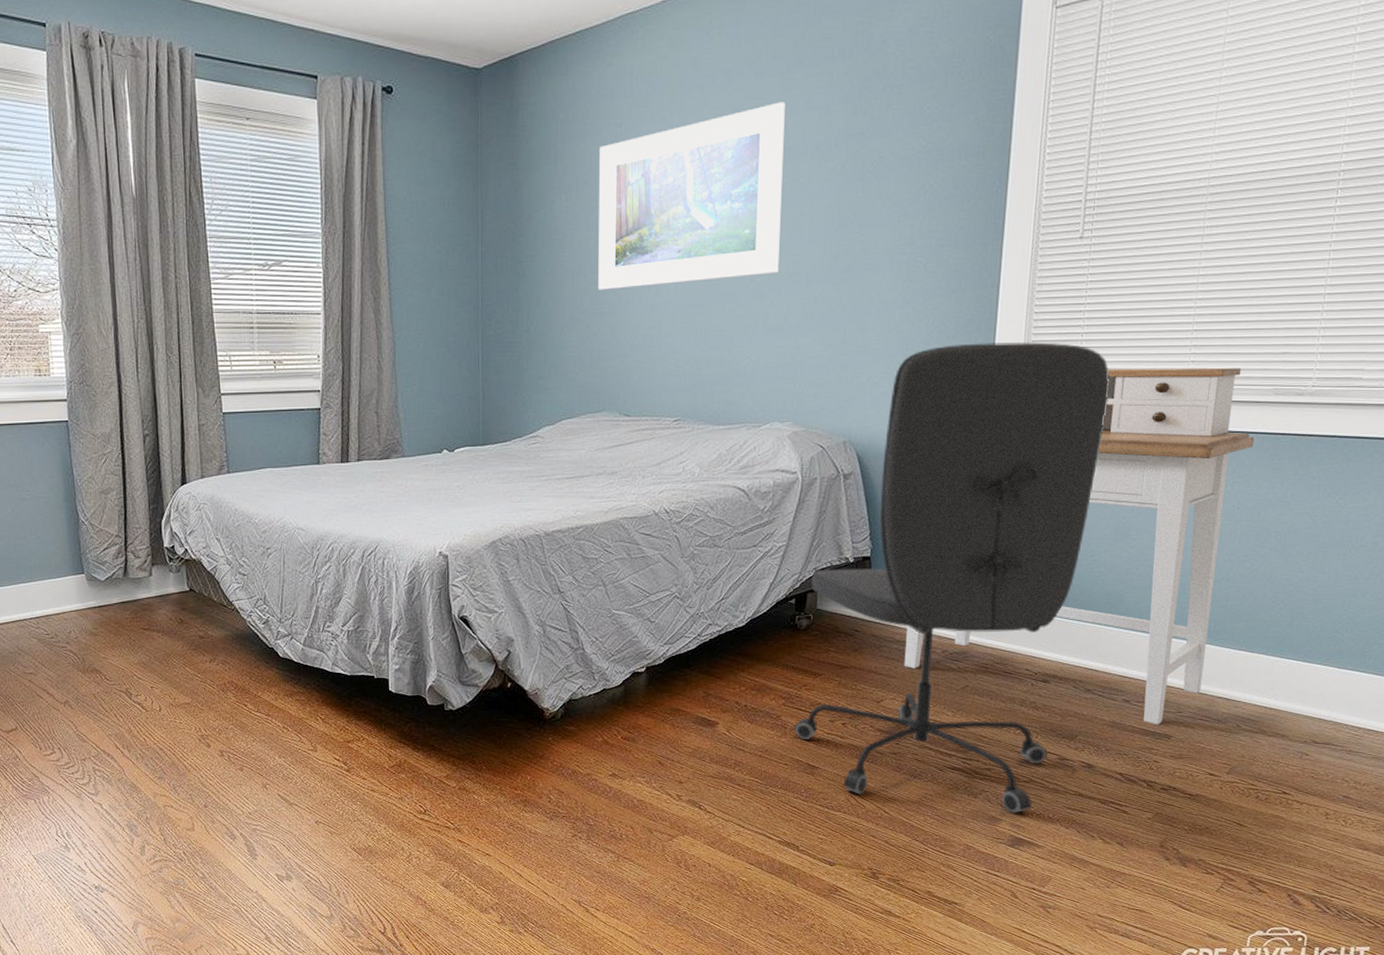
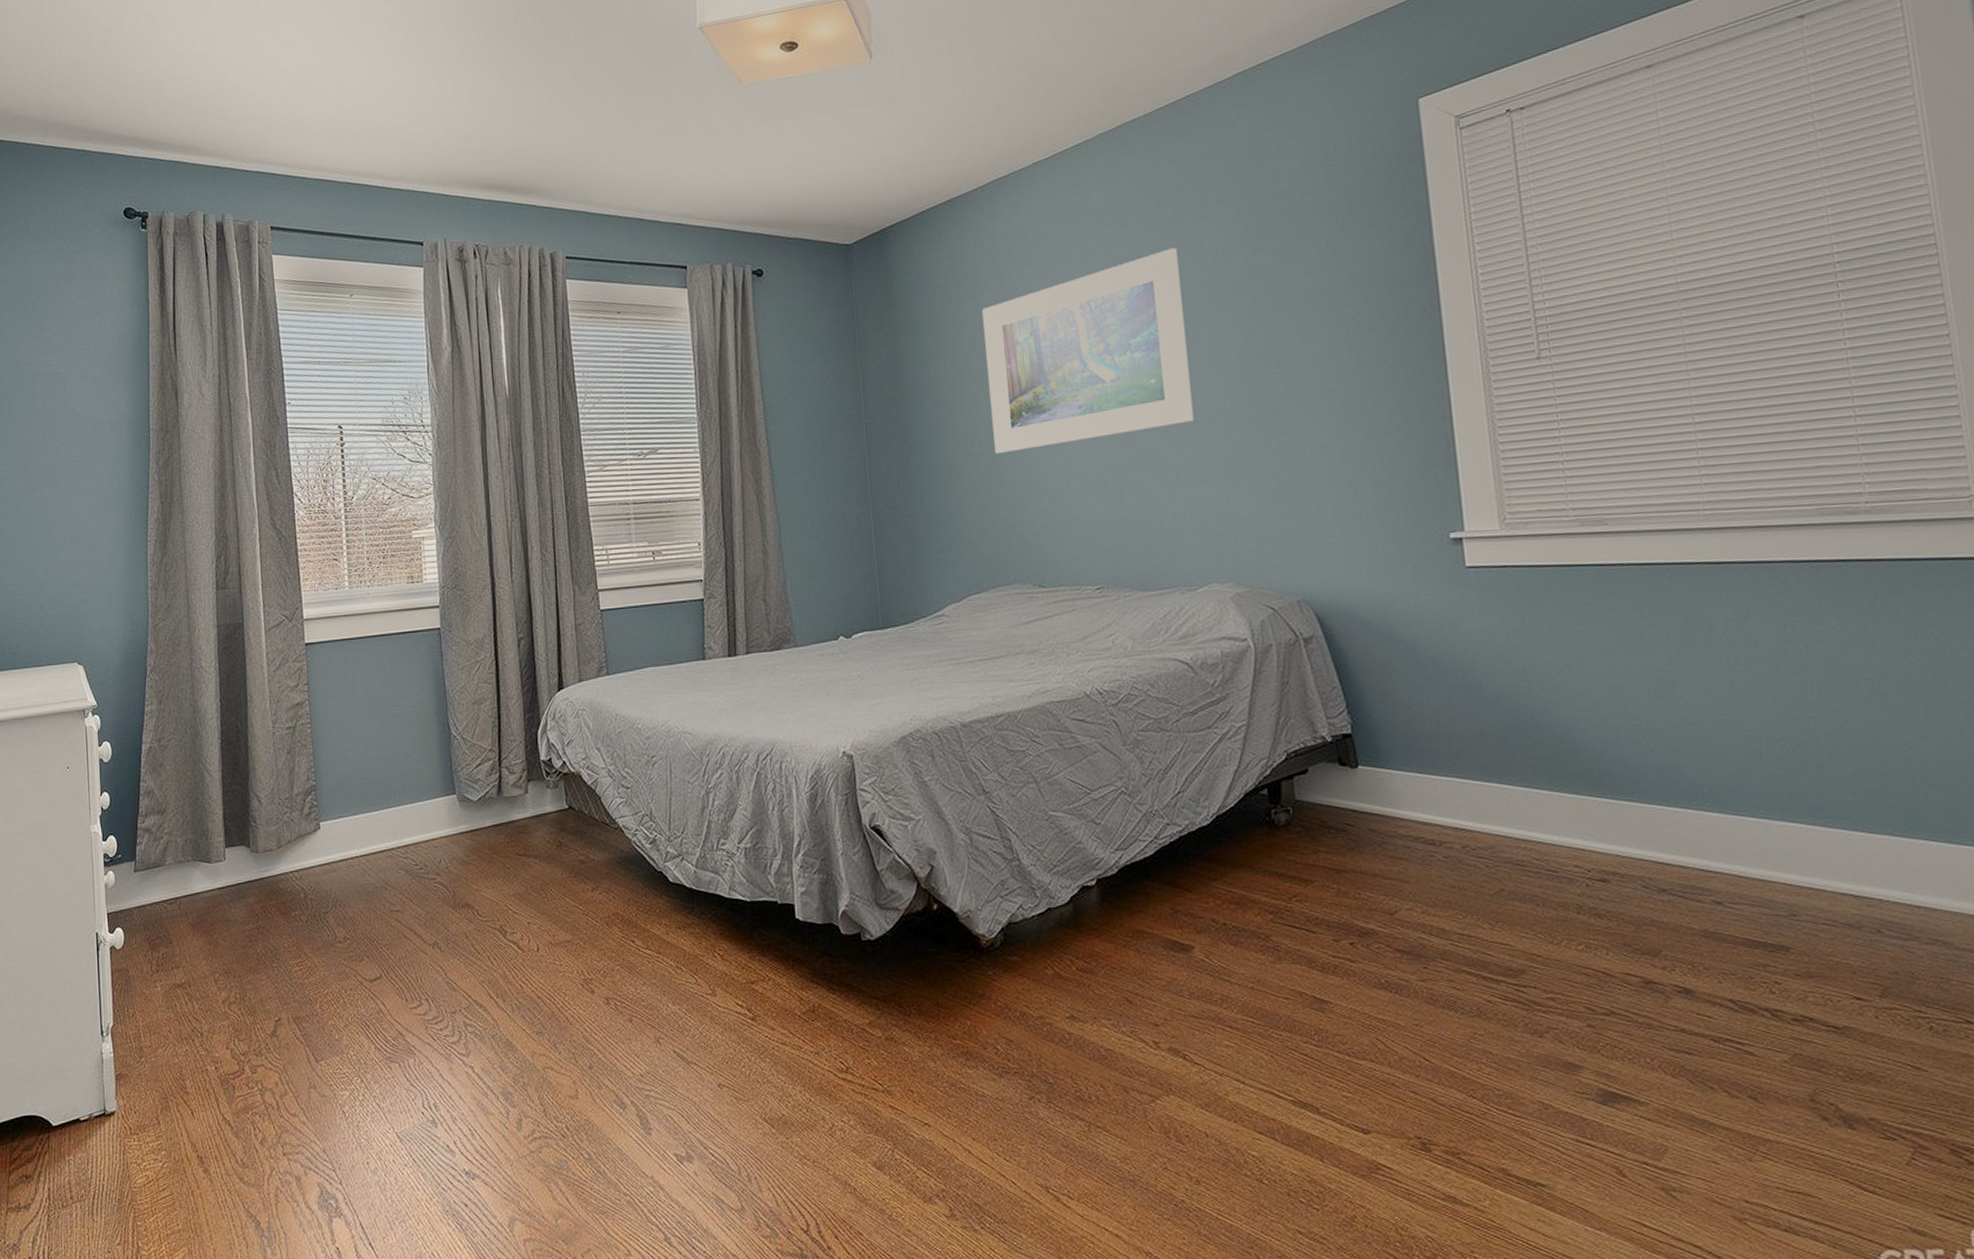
office chair: present [794,342,1110,813] -> none [1283,474,1628,1058]
desk: present [904,368,1254,725] -> none [1411,487,1815,934]

